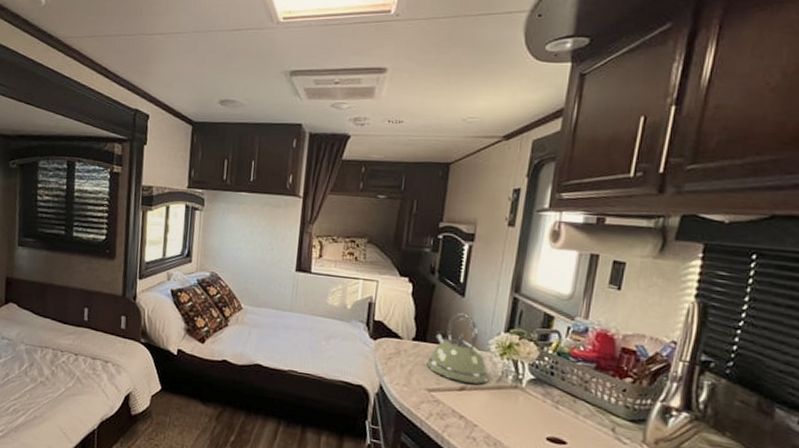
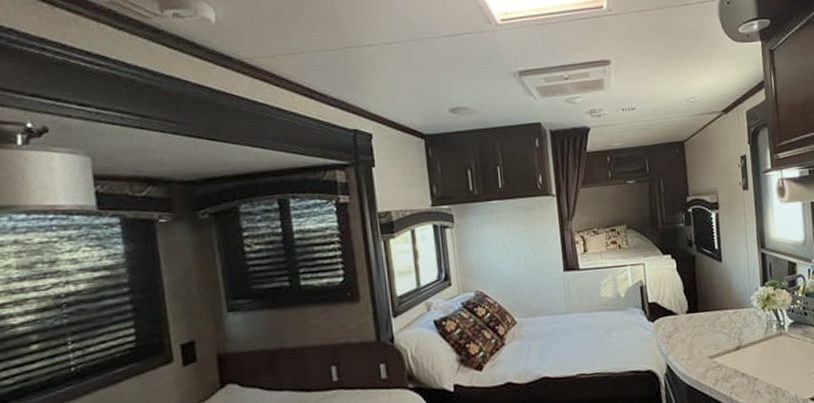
kettle: present [427,312,488,384] -> none [703,276,757,342]

